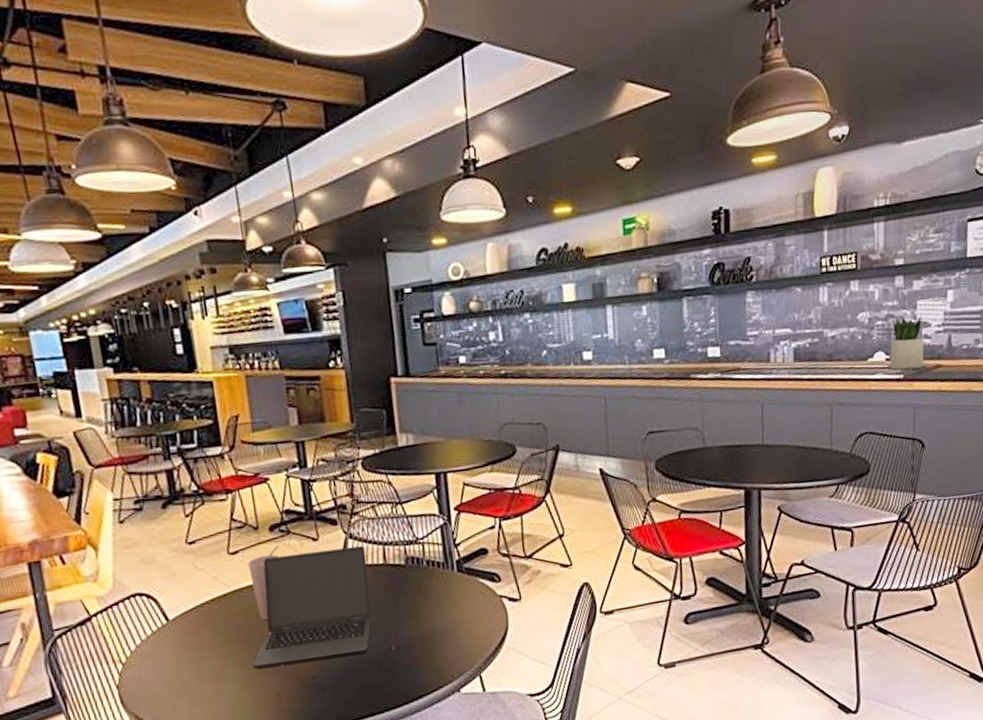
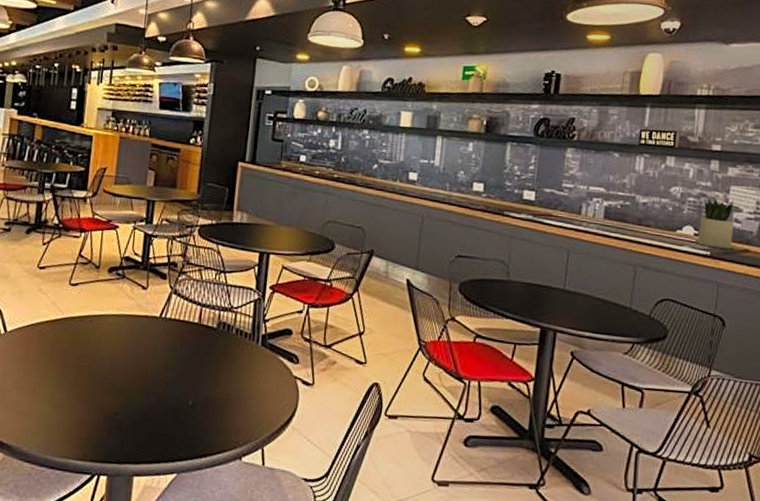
cup: present [248,546,280,621] -> none [82,286,114,351]
laptop: present [253,546,372,669] -> none [66,295,185,401]

